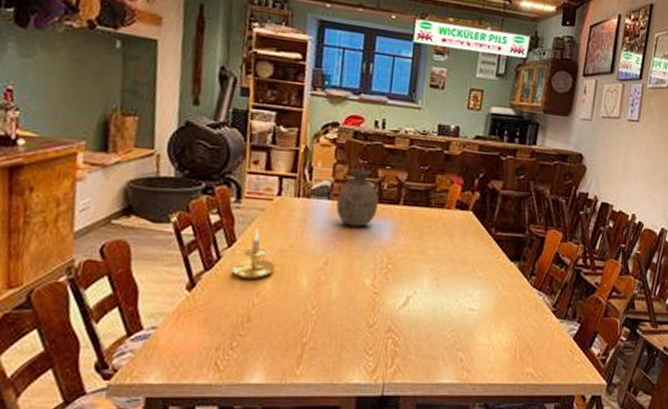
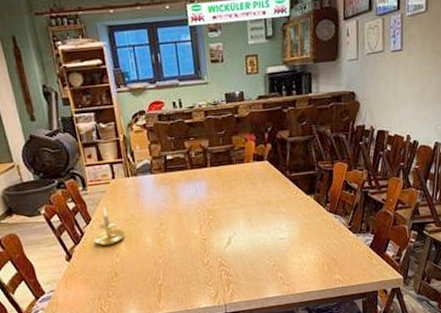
vase: present [336,168,378,227] -> none [158,143,191,192]

